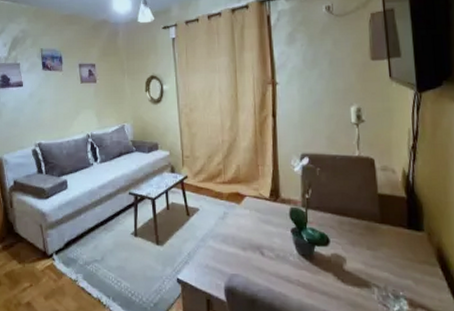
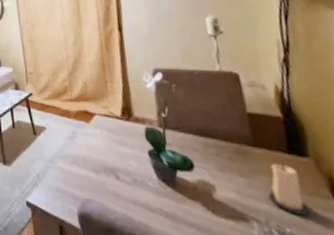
candle: none [388,237,420,281] -> present [268,163,311,216]

